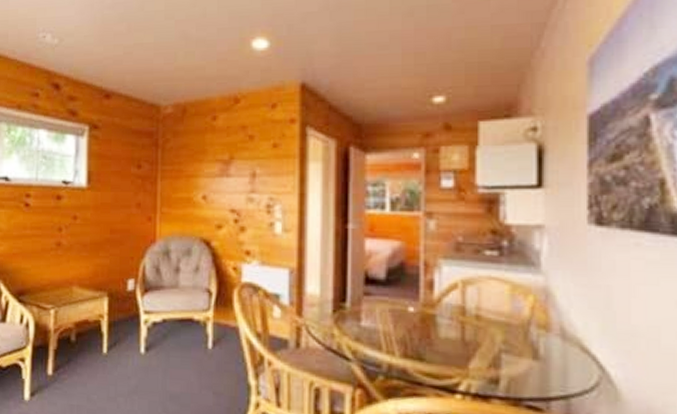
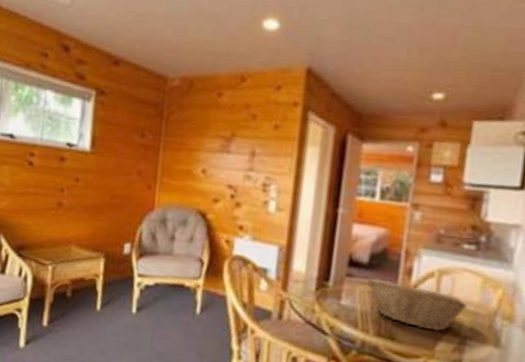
fruit basket: none [387,295,498,348] -> present [367,278,468,332]

